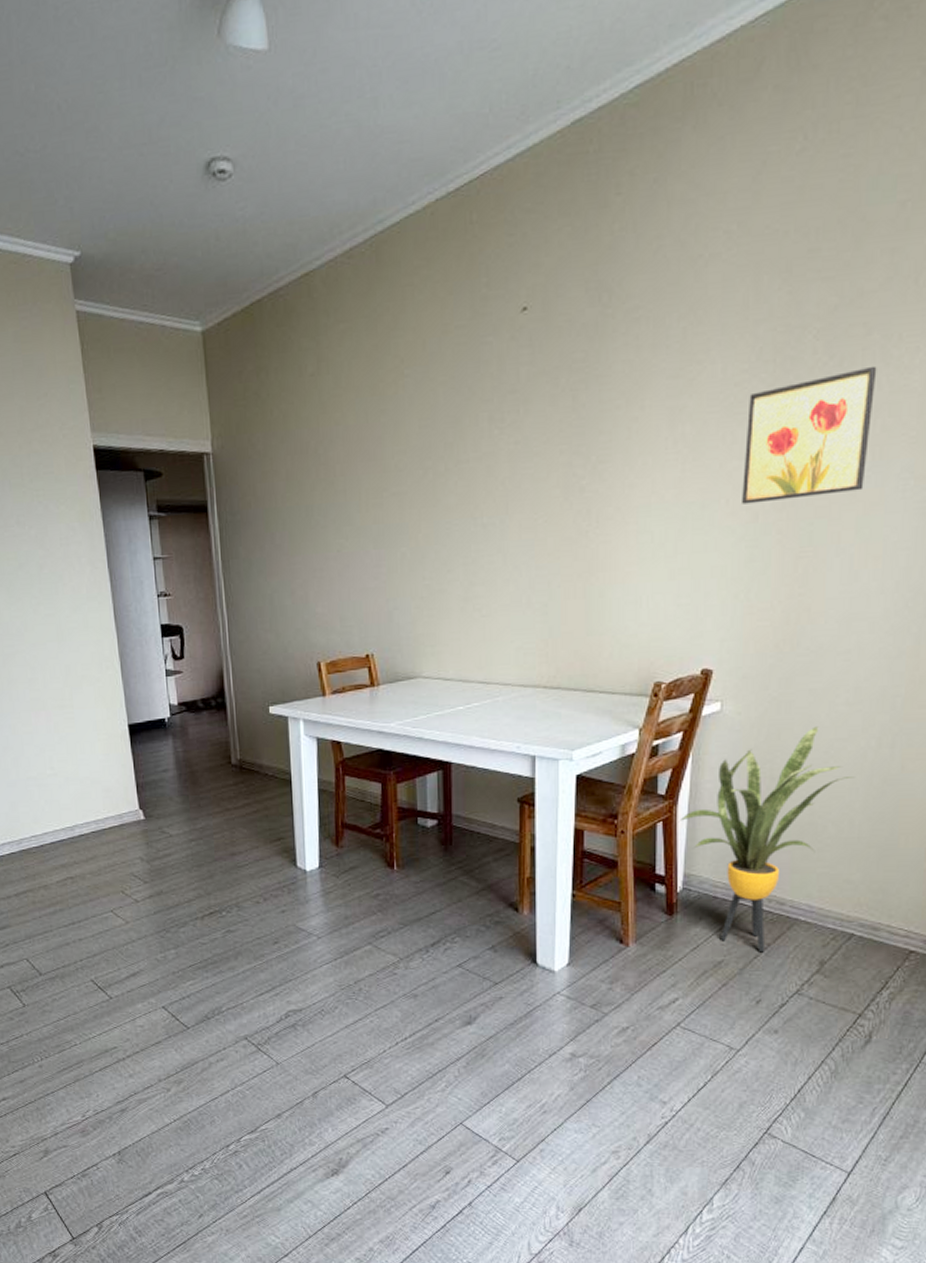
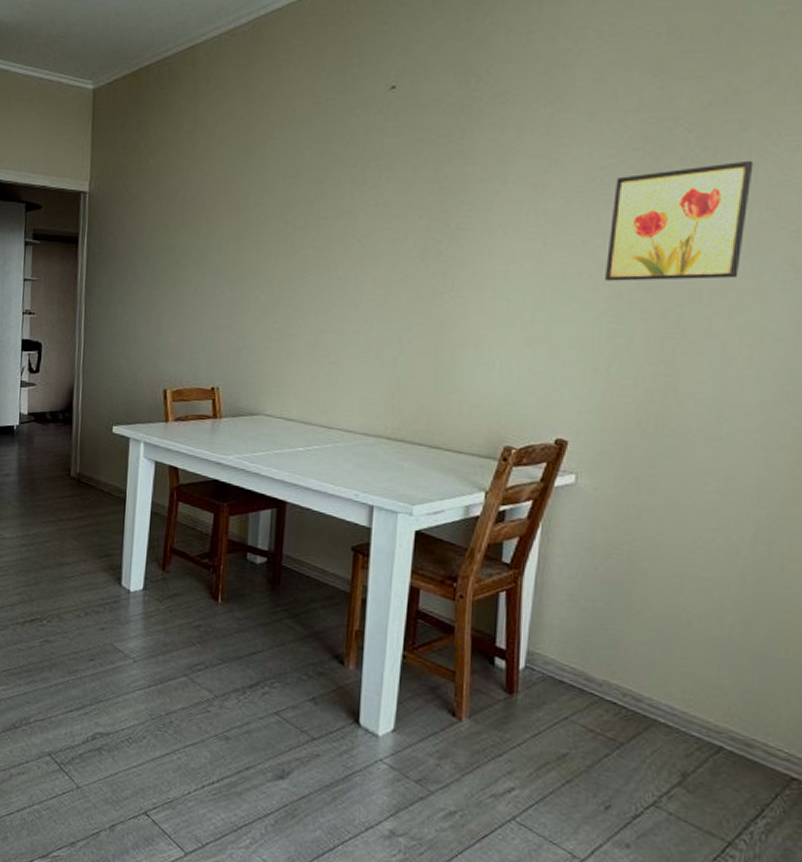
house plant: present [678,726,855,951] -> none [523,512,726,751]

